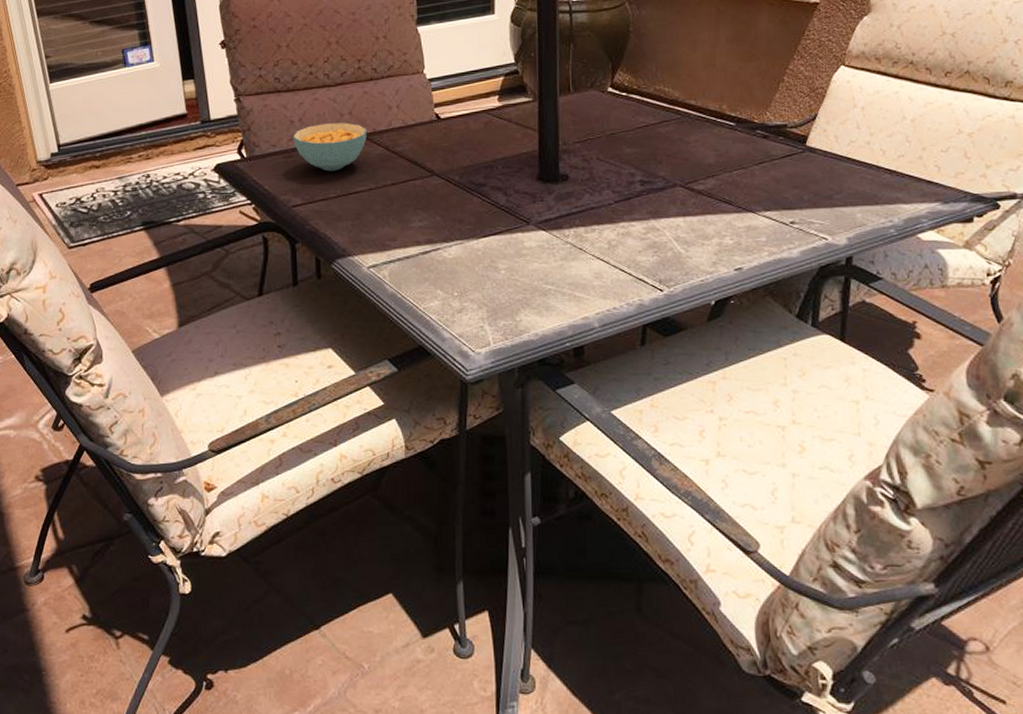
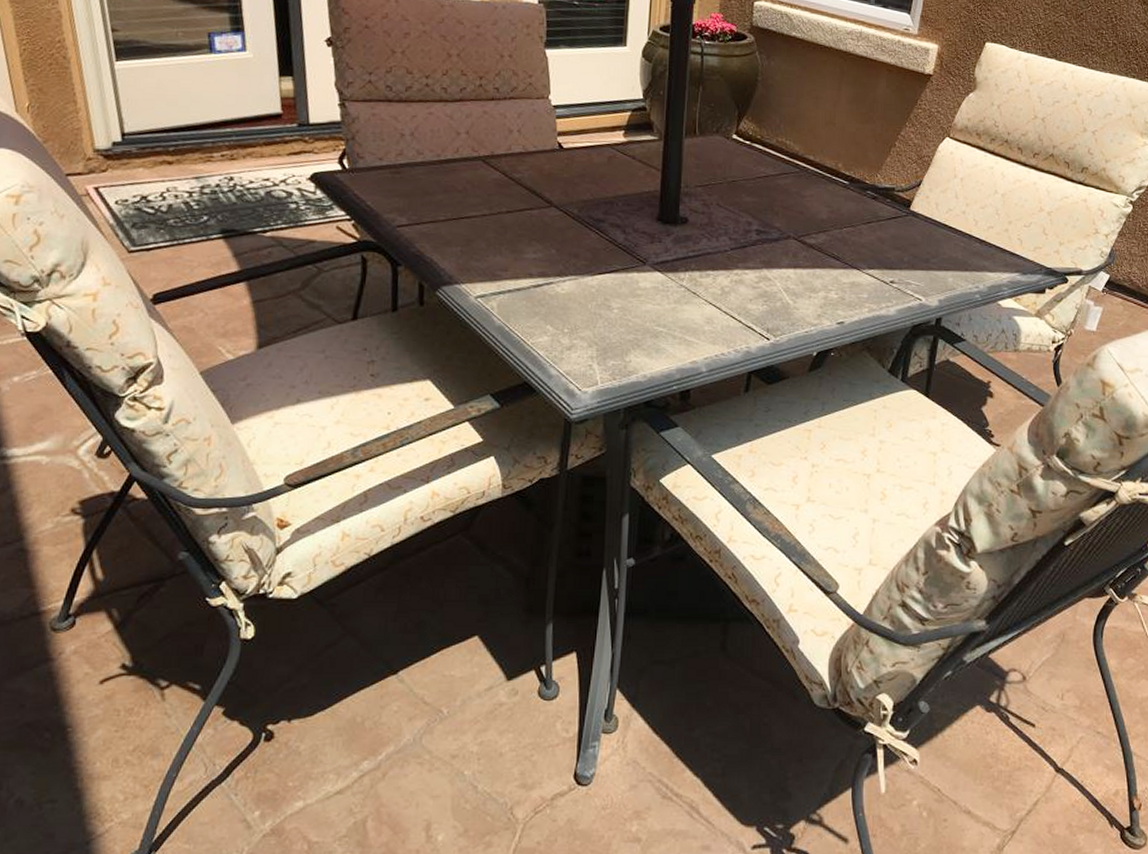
cereal bowl: present [292,122,367,172] -> none [402,140,484,193]

